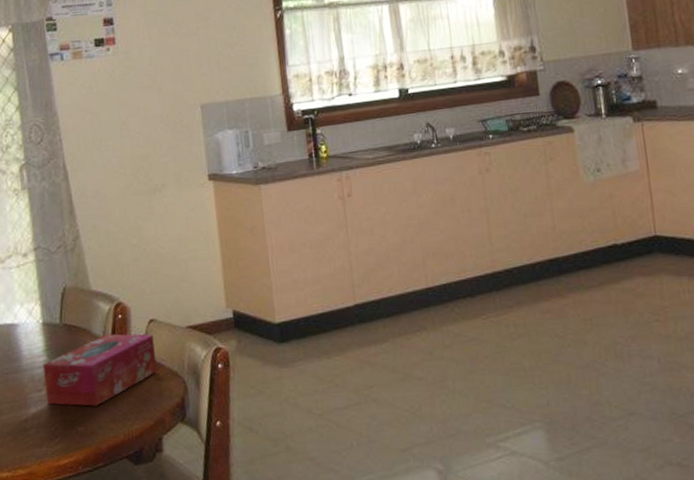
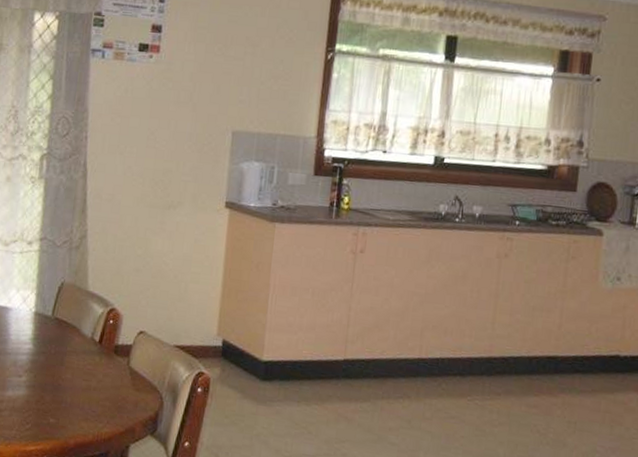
tissue box: present [43,334,158,407] -> none [24,336,140,403]

